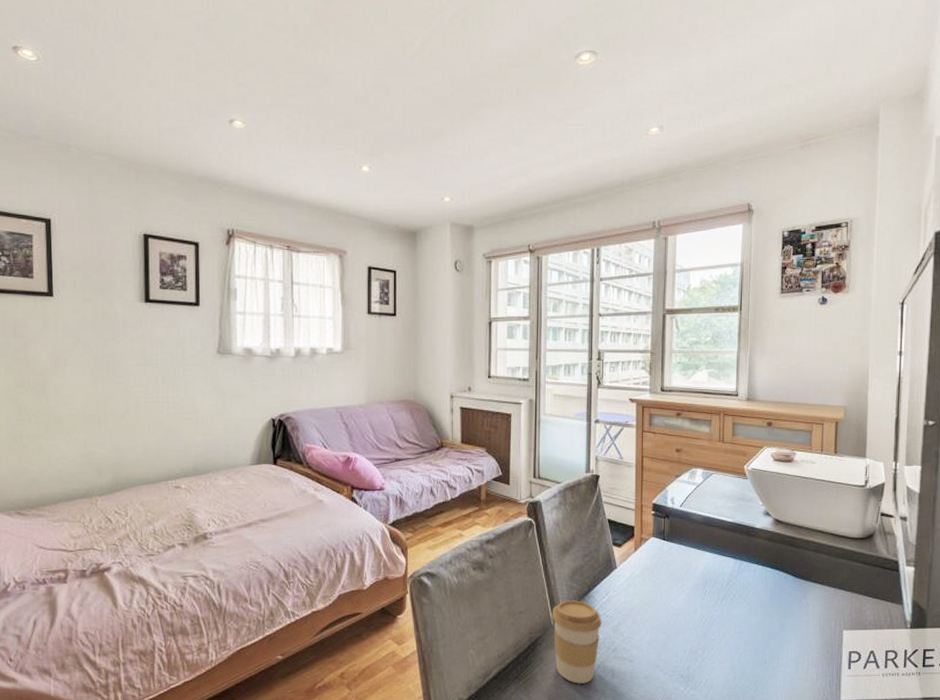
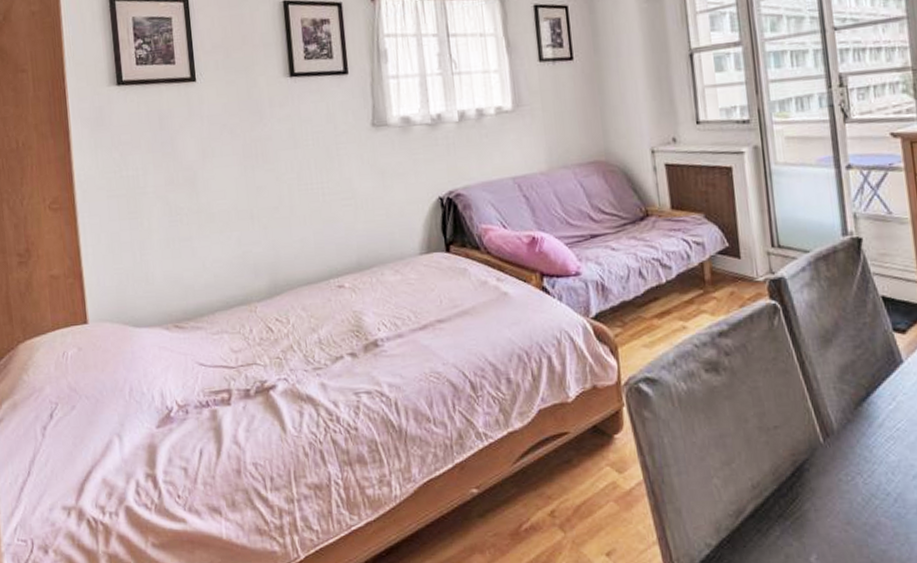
coffee cup: present [552,600,602,684] -> none [818,408,892,524]

